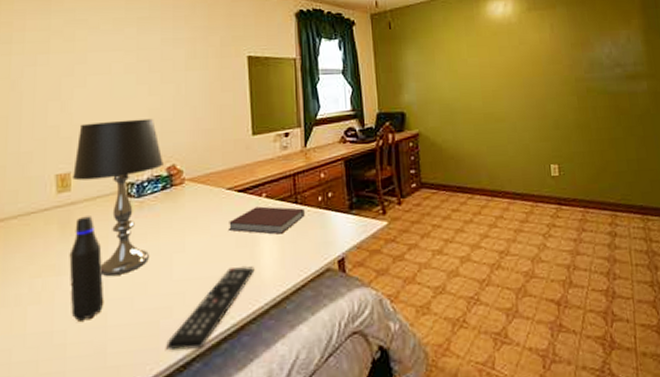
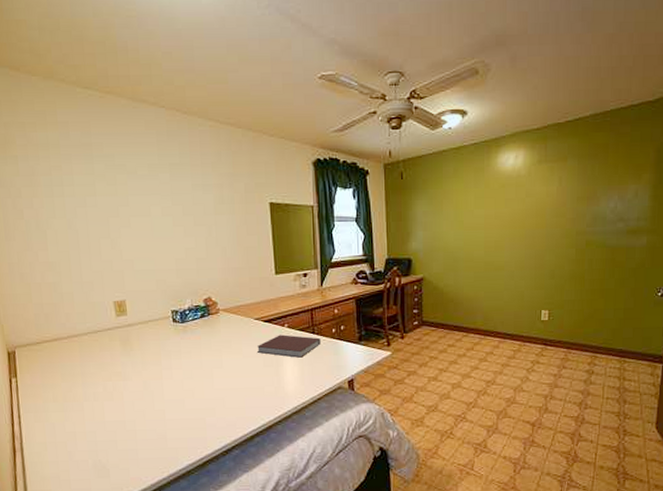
water bottle: present [69,216,104,321] -> none [131,336,162,415]
table lamp: present [71,118,163,276] -> none [126,257,201,383]
remote control: present [166,265,255,351] -> none [212,381,279,440]

